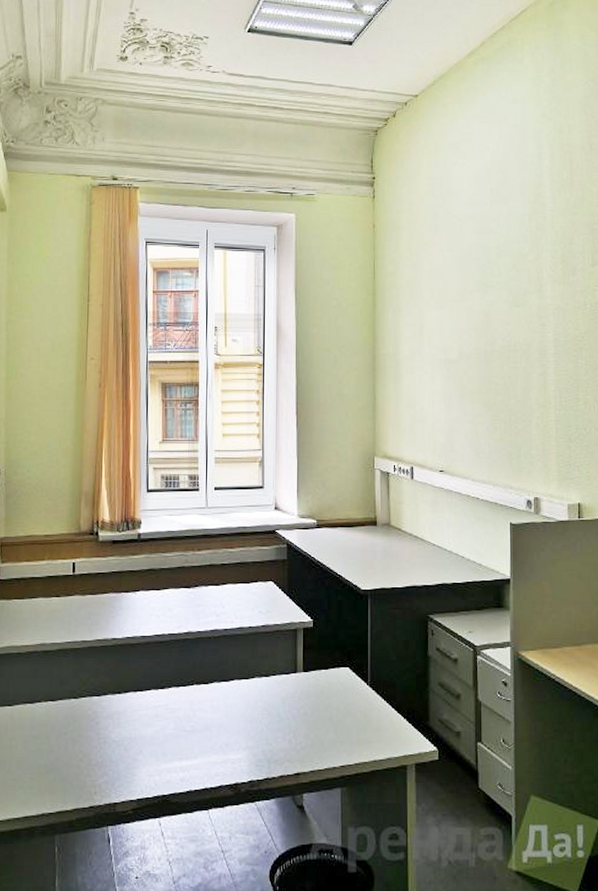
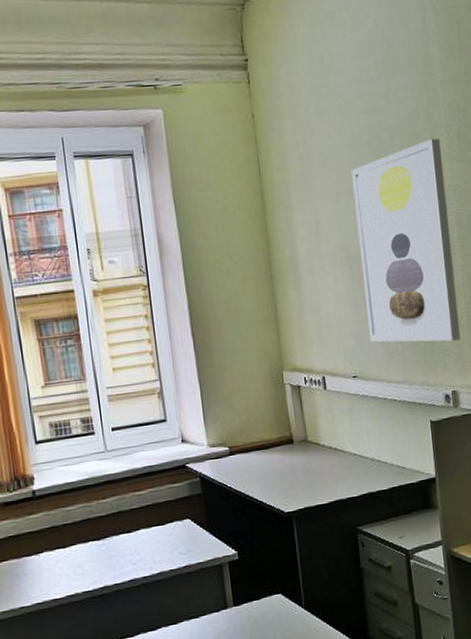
wall art: none [458,261,547,450] -> present [351,139,461,342]

